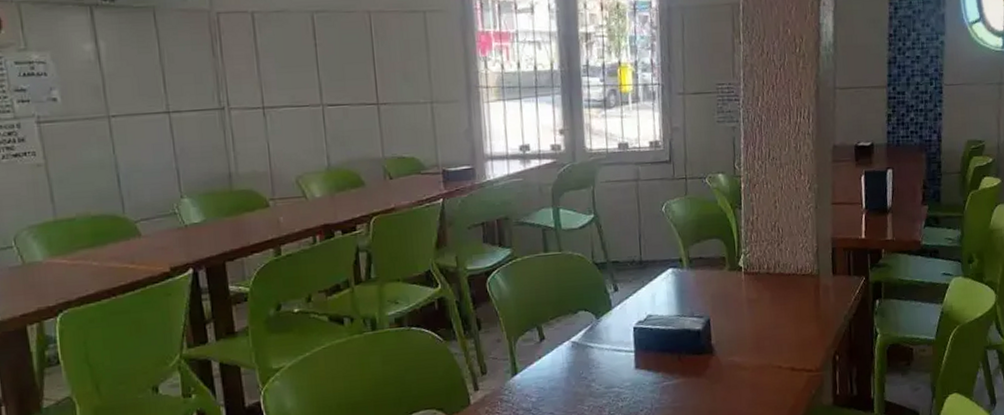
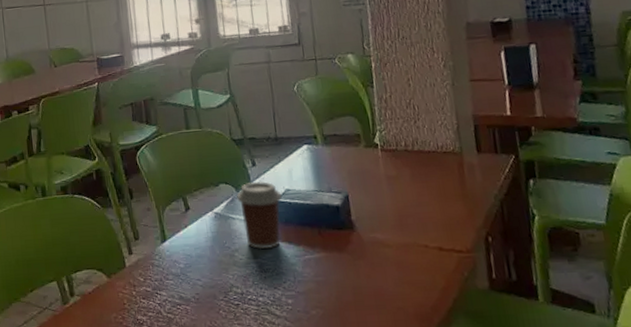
coffee cup: none [595,307,643,379] -> present [236,182,282,250]

